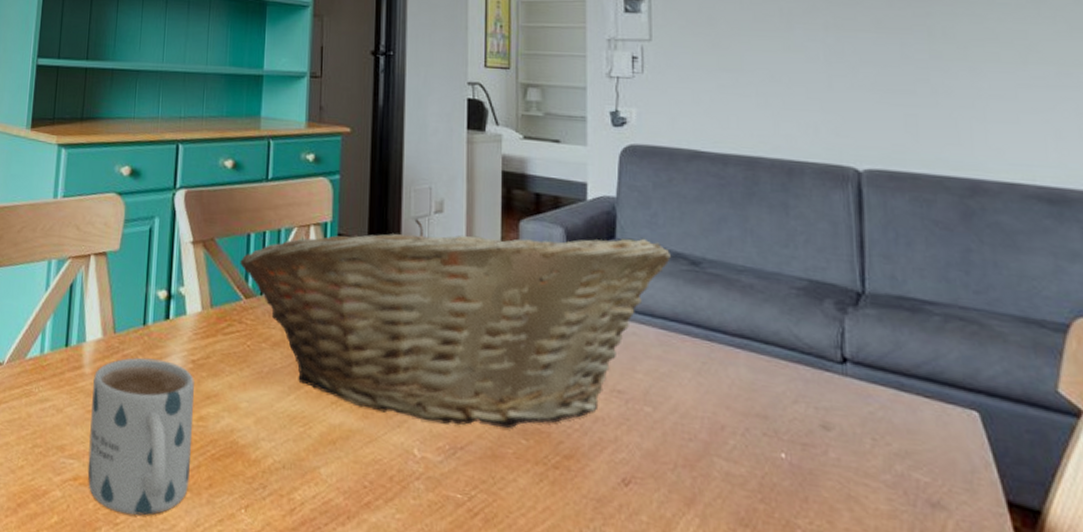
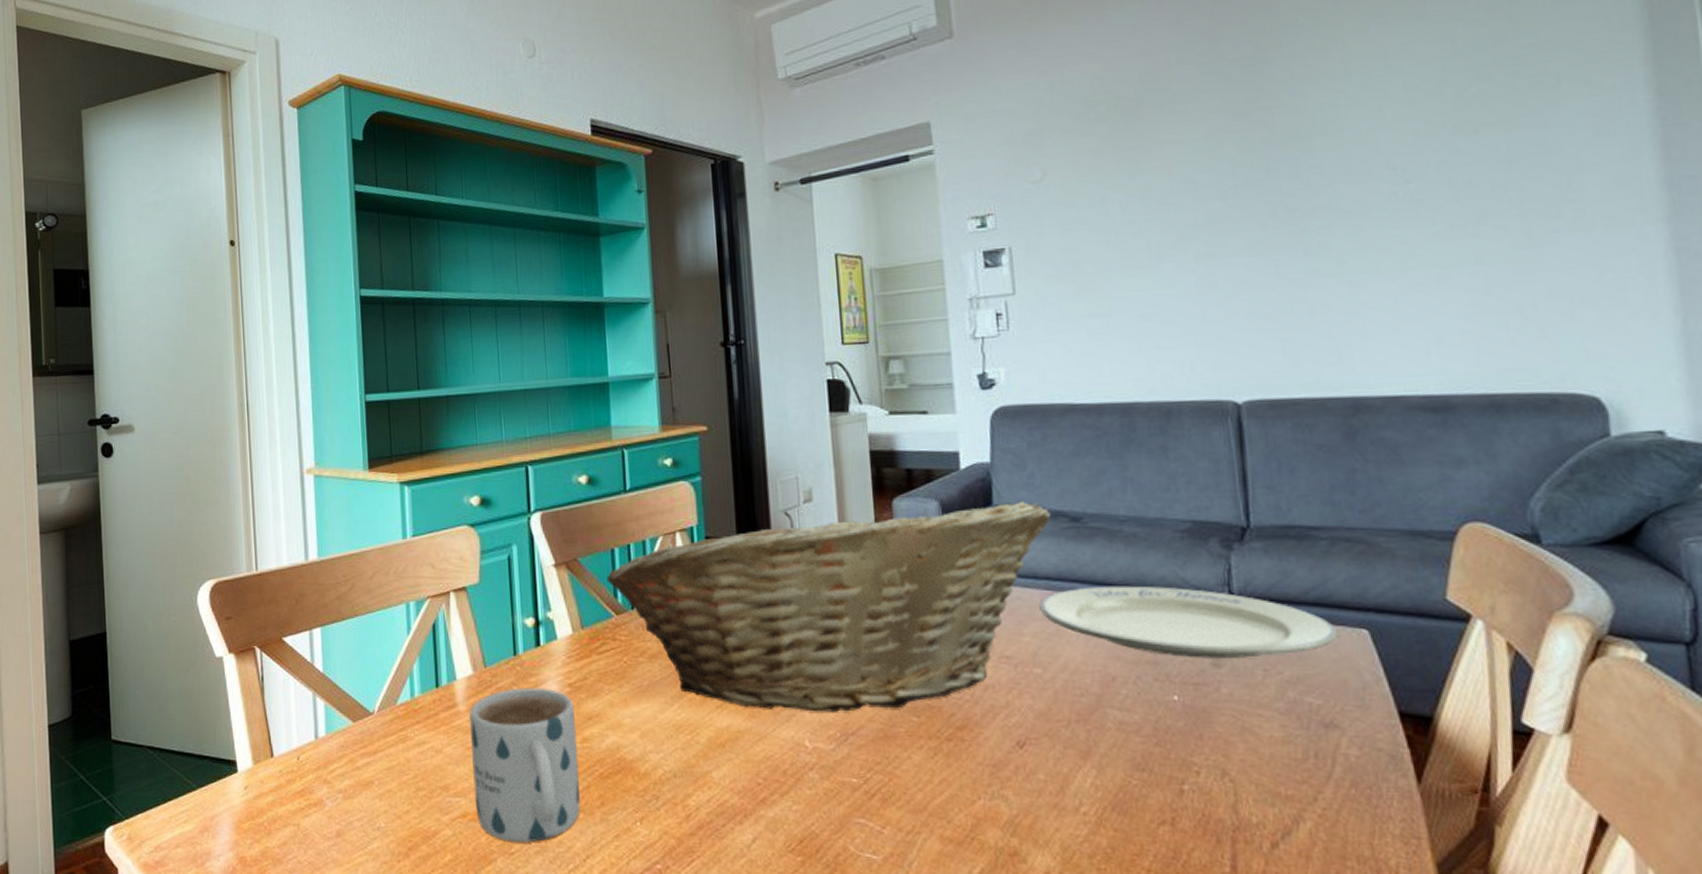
plate: none [654,331,948,426] -> present [1039,585,1338,658]

